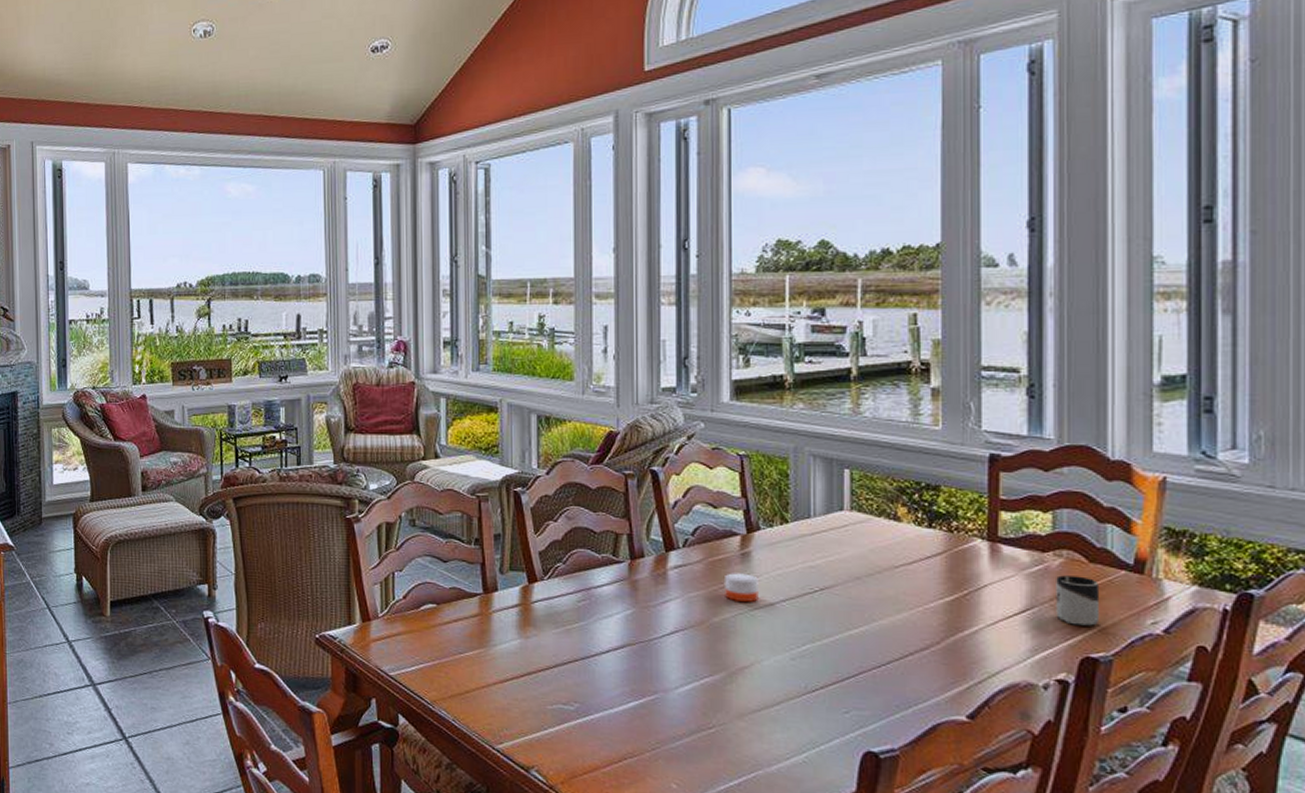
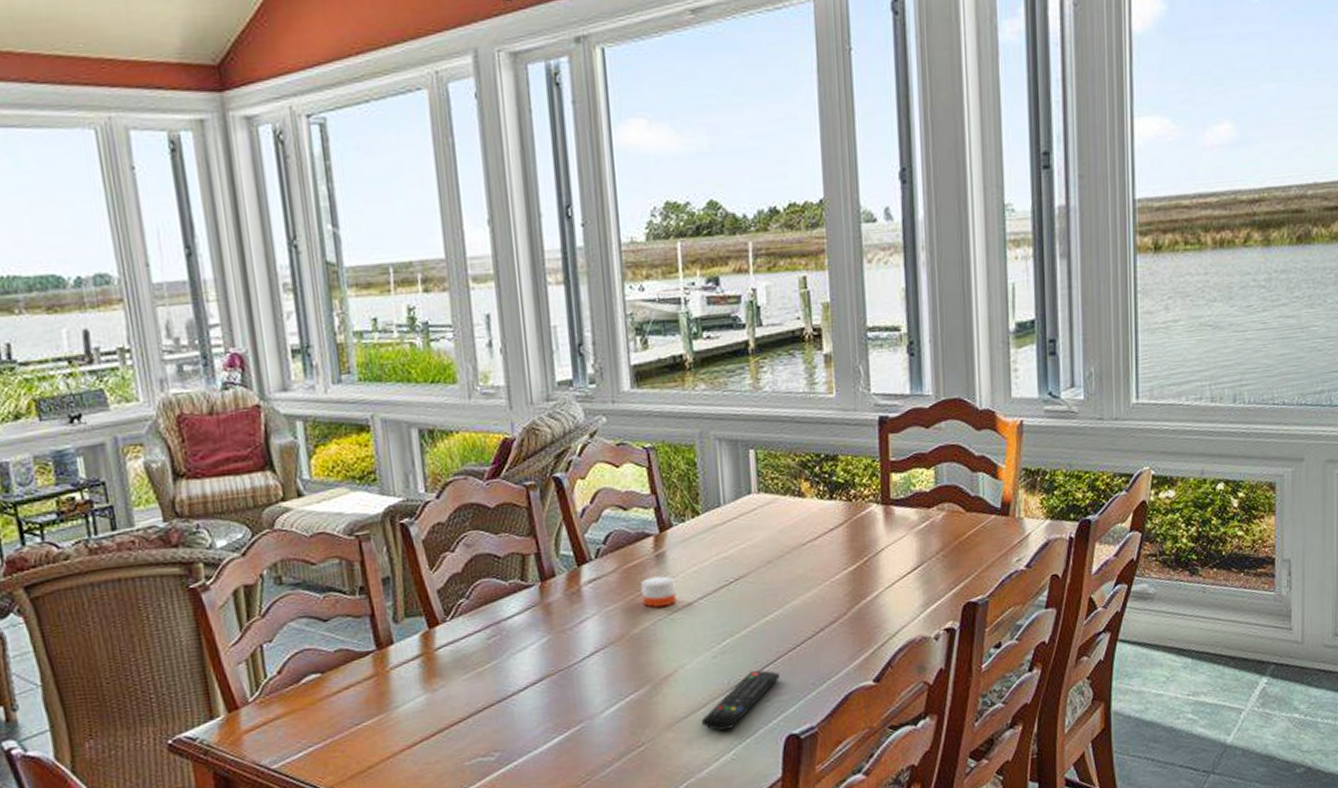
remote control: none [774,679,861,733] -> present [701,670,780,731]
cup: present [1056,575,1100,626] -> none [940,526,977,574]

